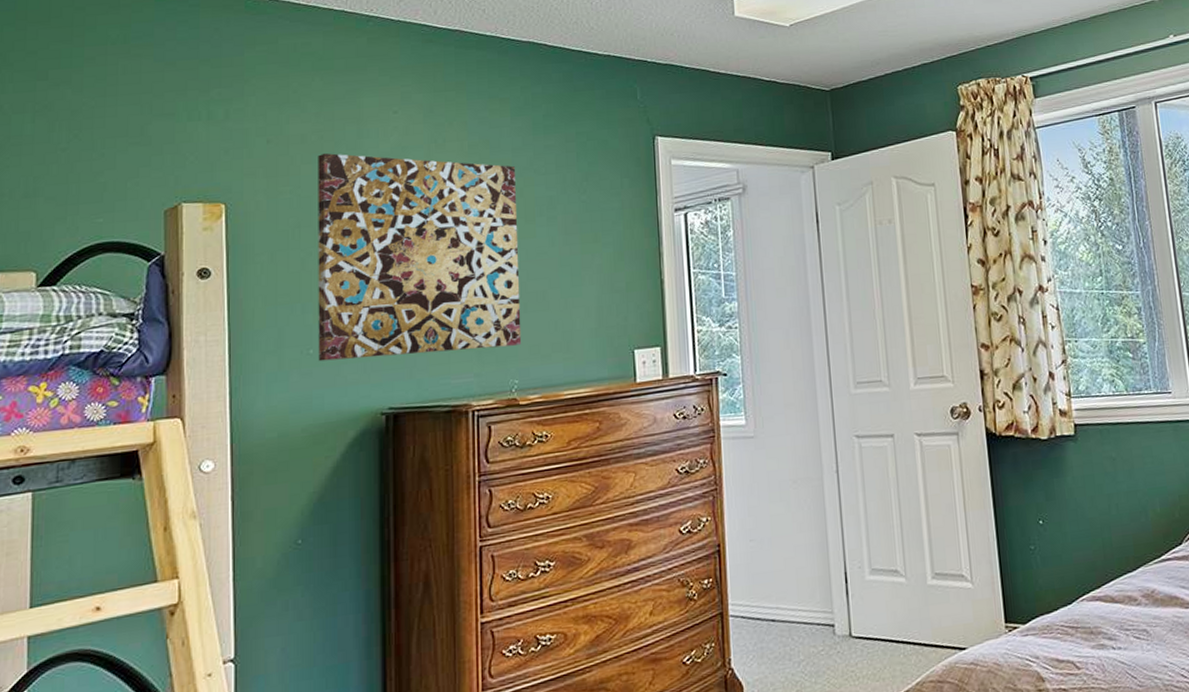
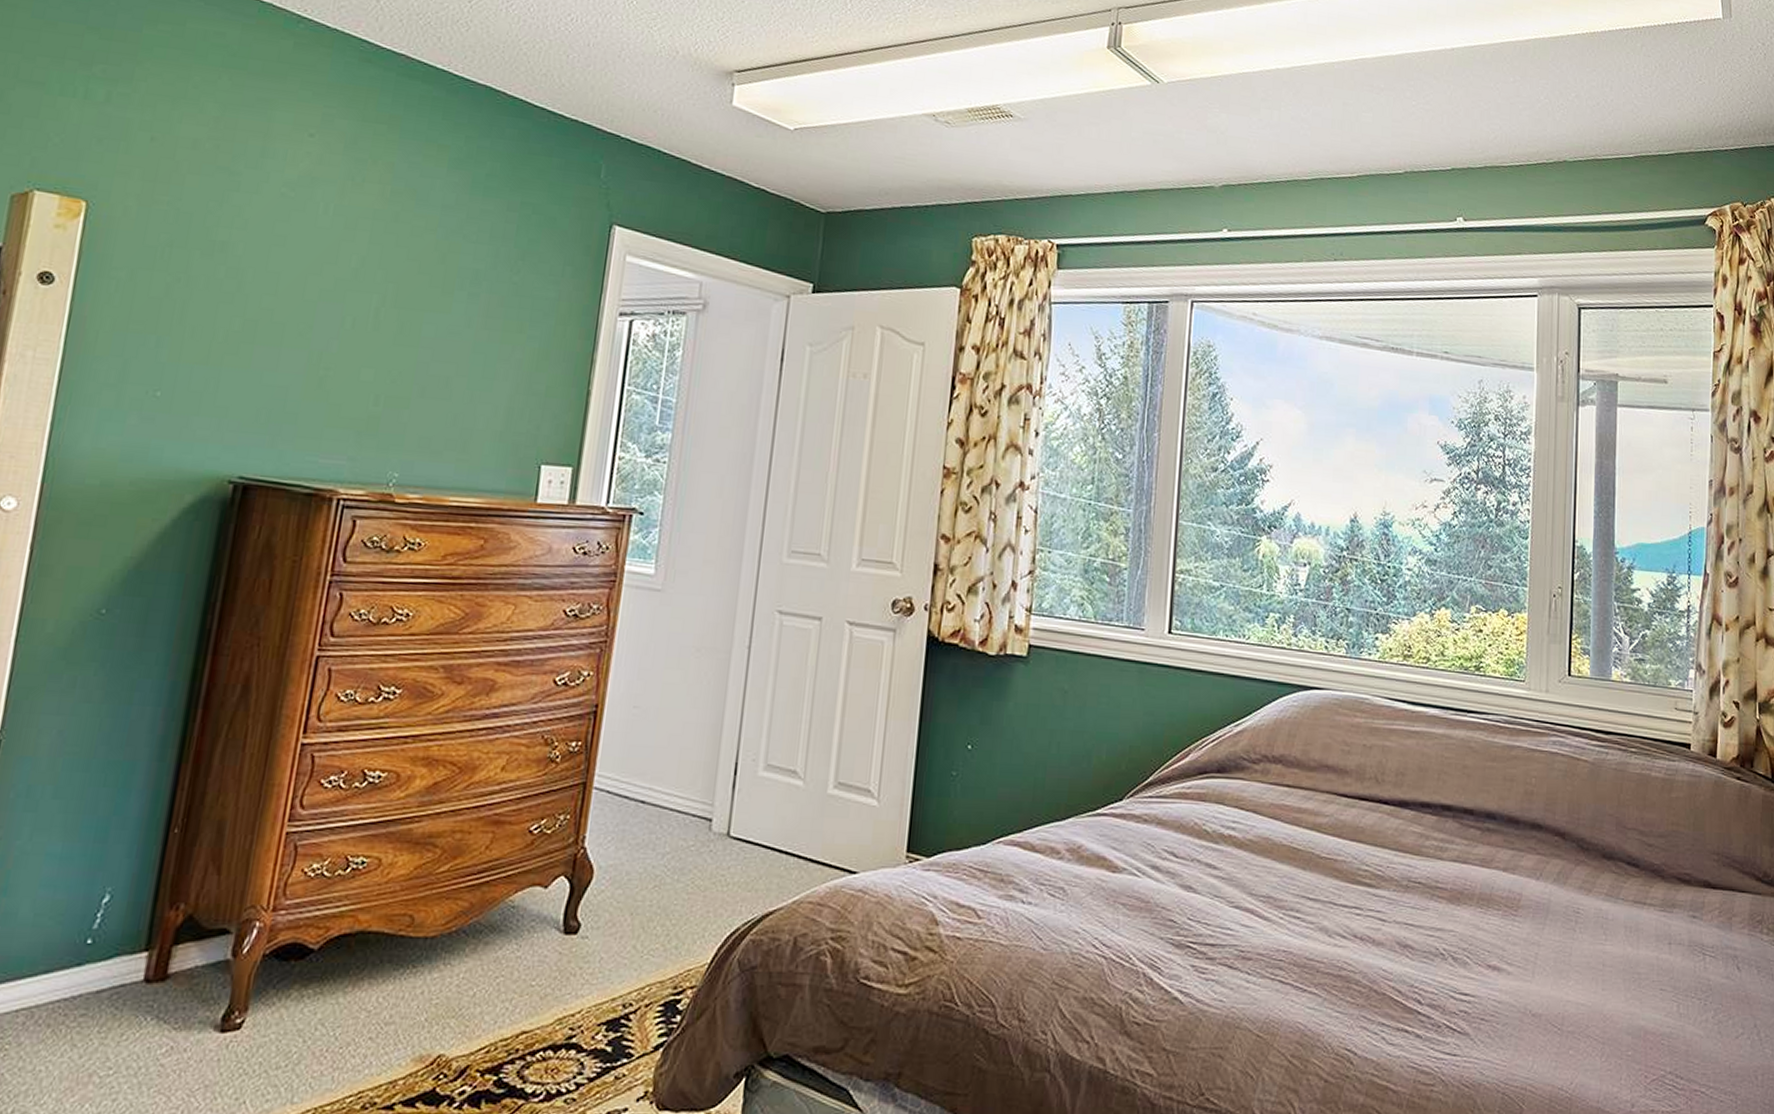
wall art: present [318,153,522,362] -> none [165,165,441,434]

